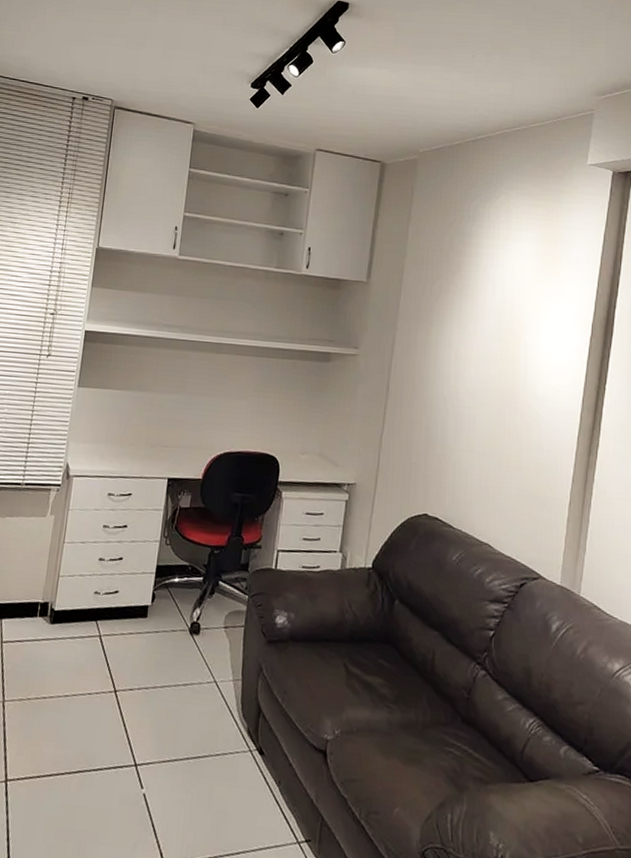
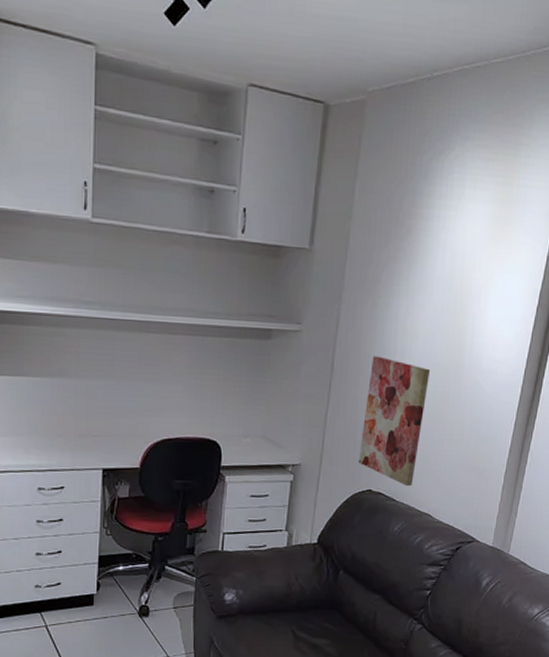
wall art: none [413,380,485,513] -> present [358,356,431,486]

